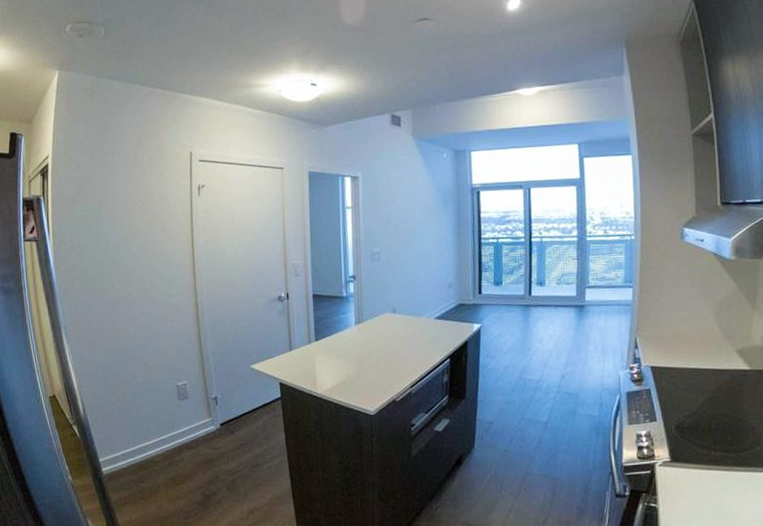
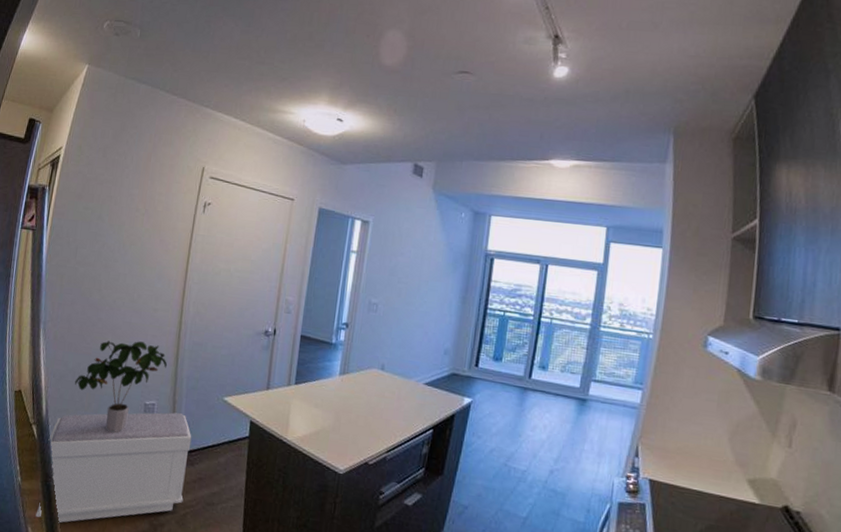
bench: none [91,387,230,511] -> present [35,412,192,523]
potted plant: none [105,328,192,417] -> present [74,340,168,433]

